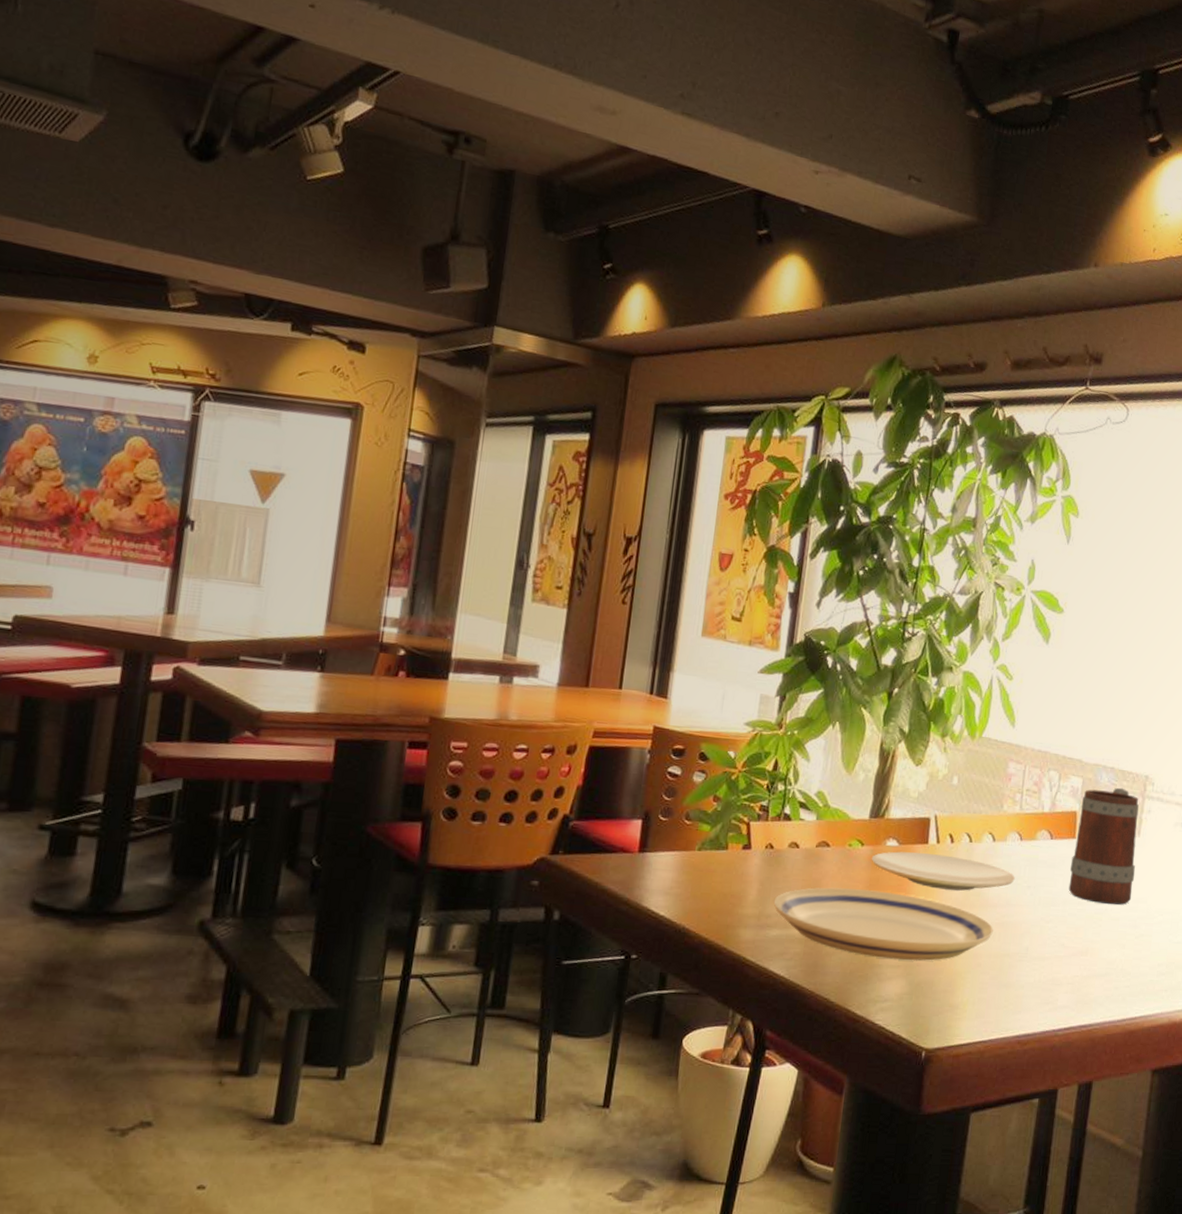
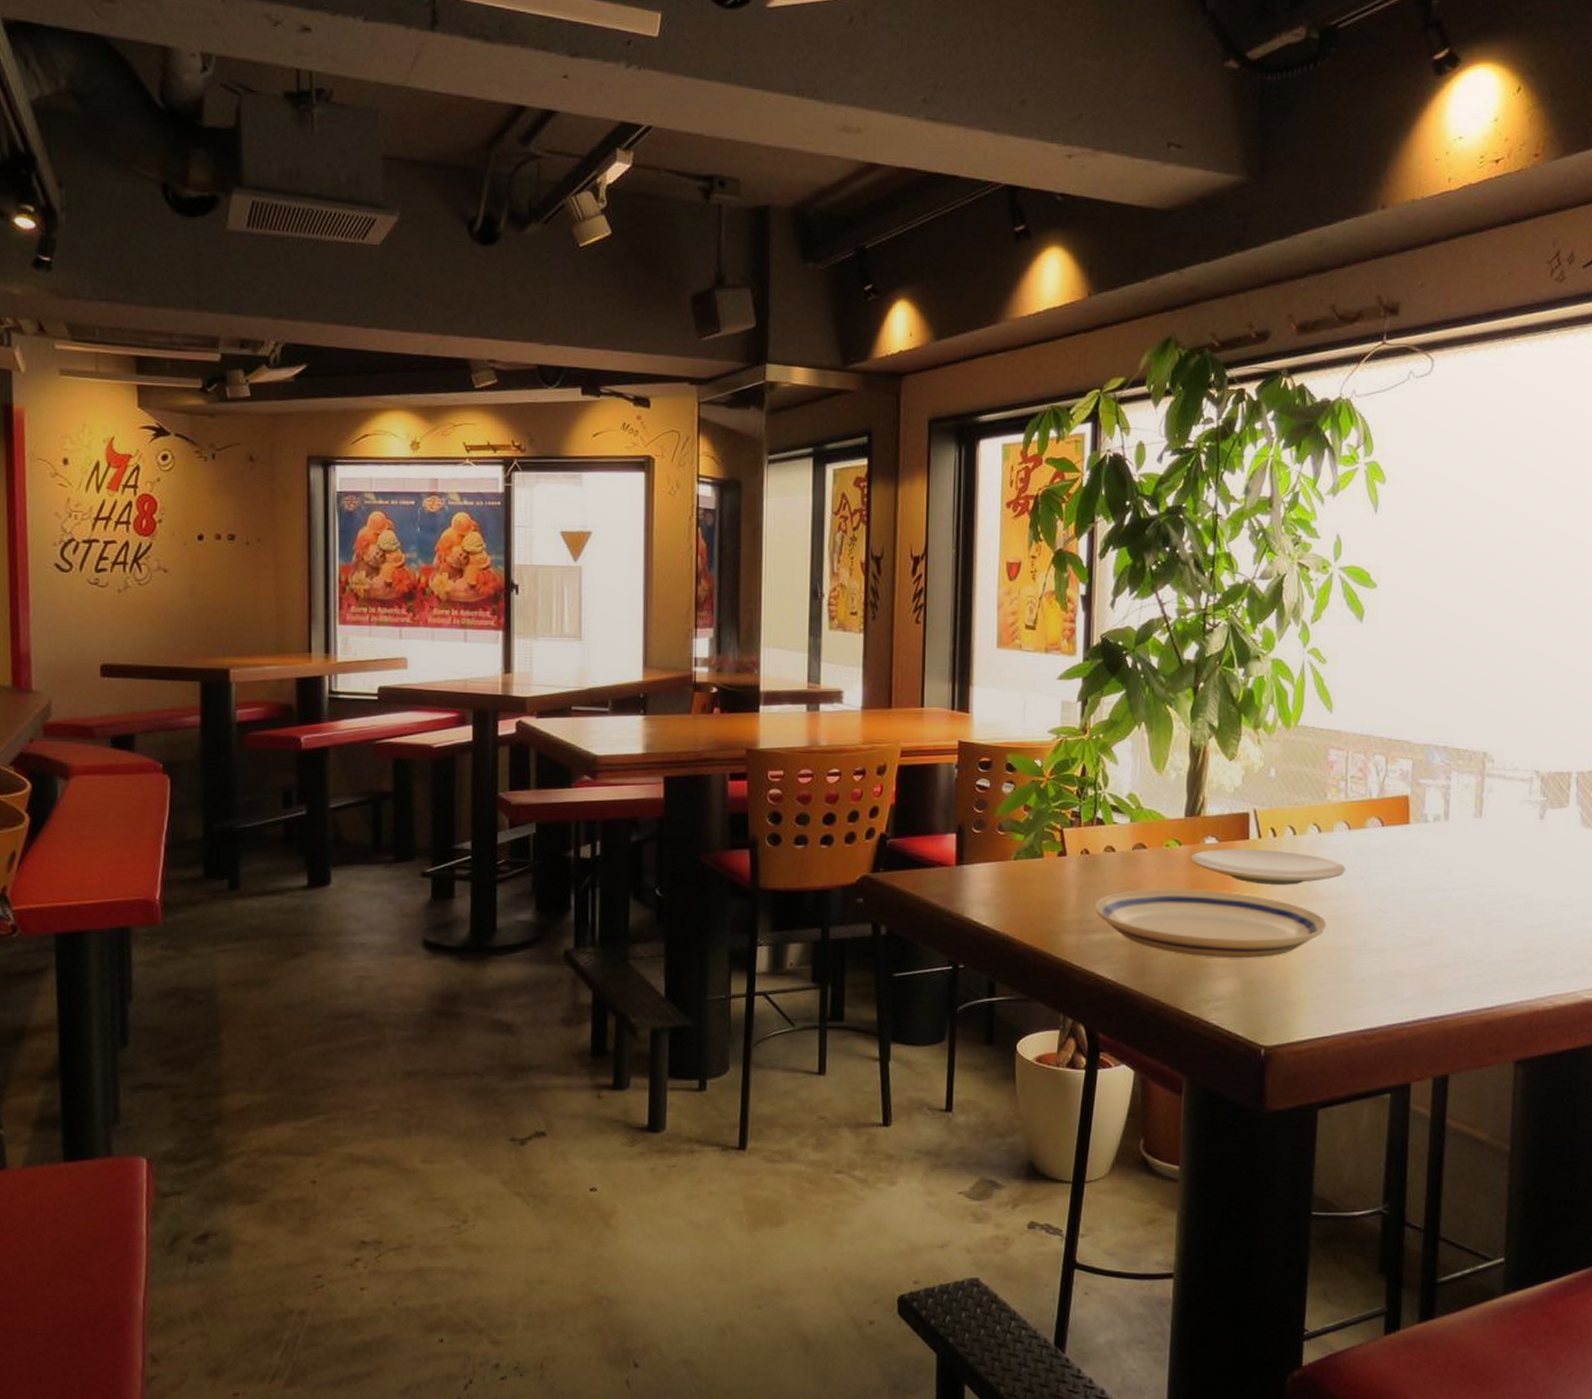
beer mug: present [1068,787,1139,905] -> none [1406,767,1480,890]

